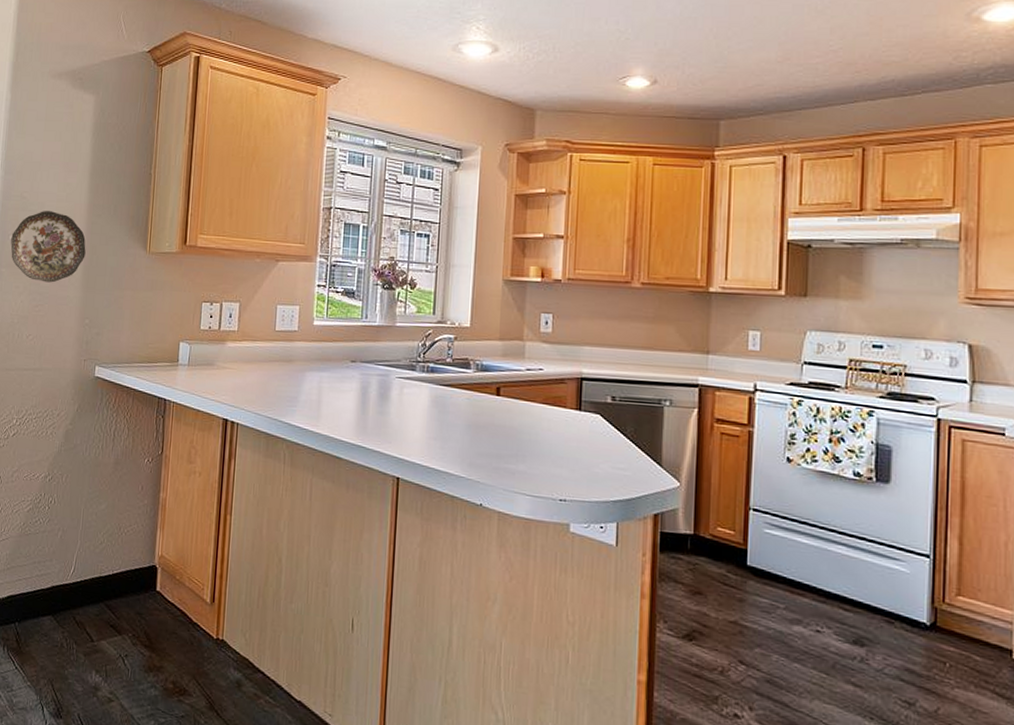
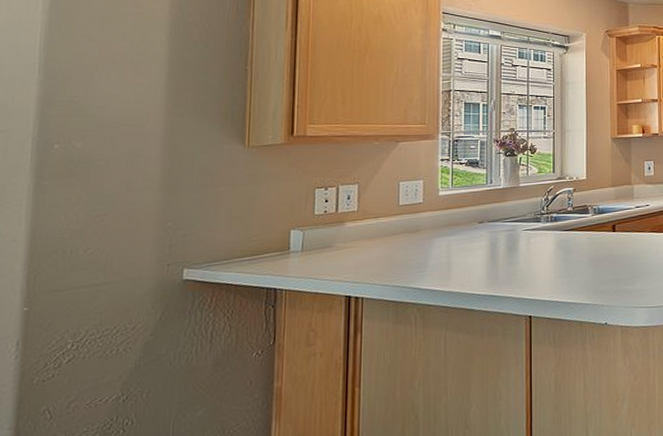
decorative plate: present [10,211,86,283] -> none [56,114,165,190]

